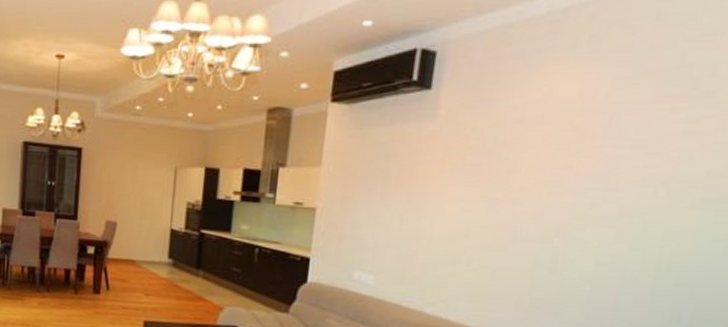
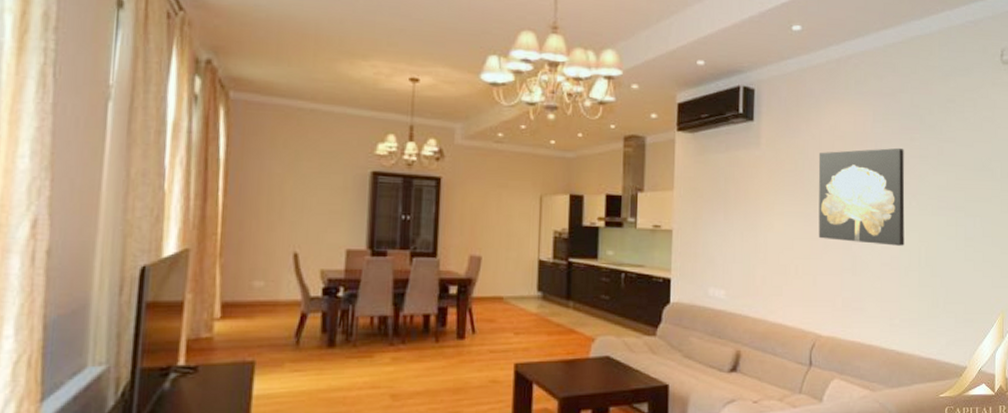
wall art: none [505,121,658,245] -> present [818,147,905,246]

